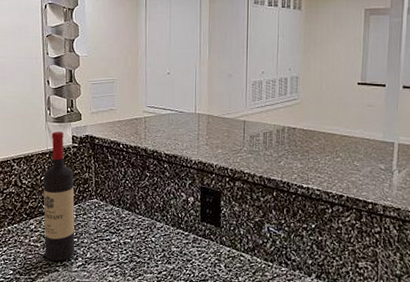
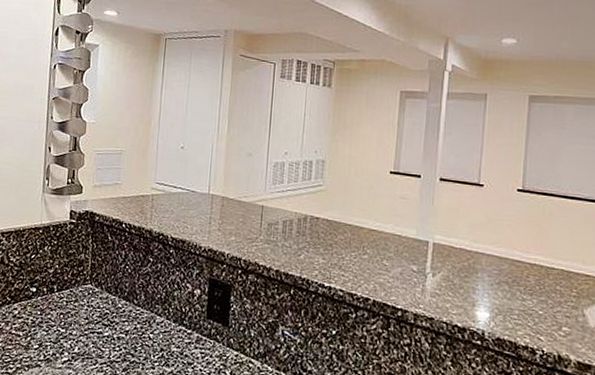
wine bottle: present [43,131,75,262] -> none [26,204,68,355]

